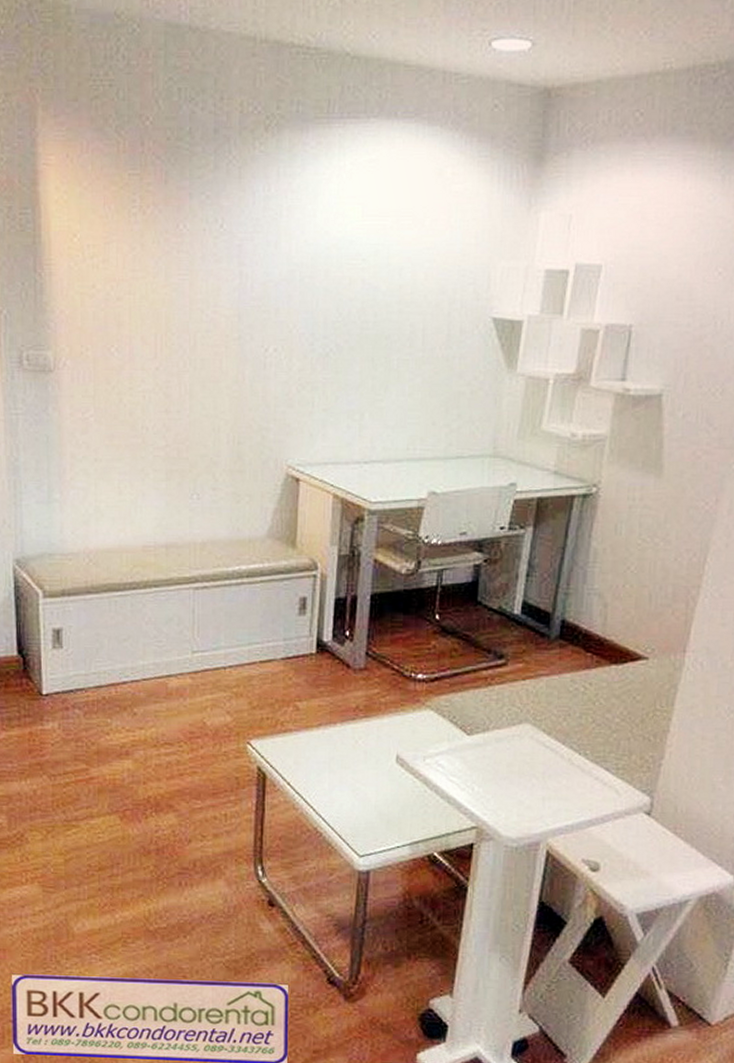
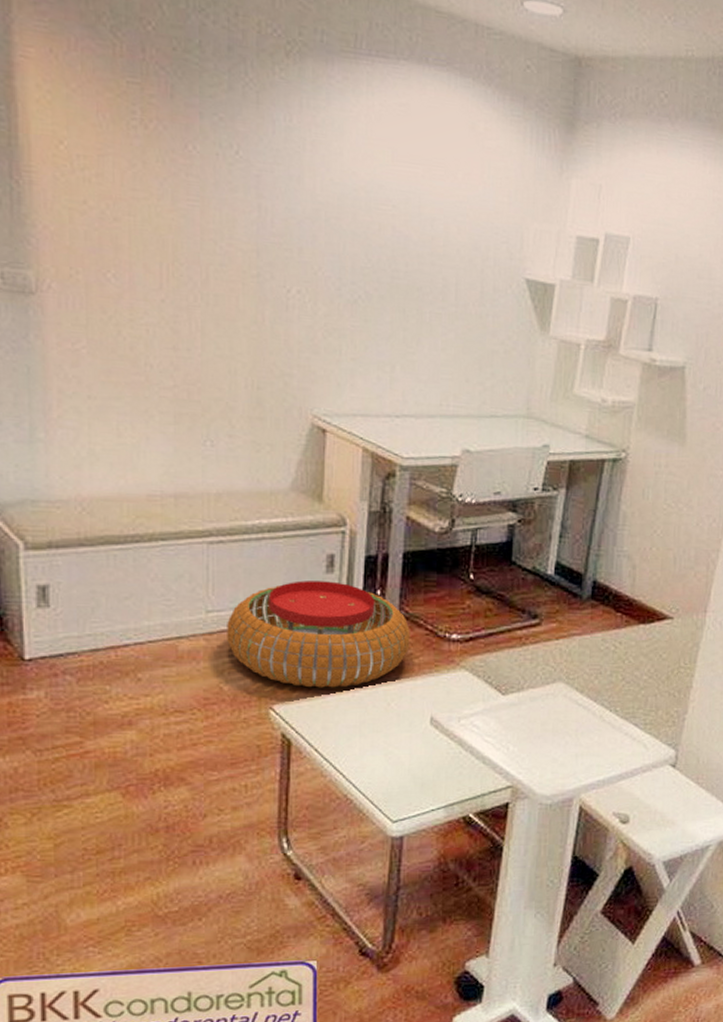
pouf: none [210,622,377,725] -> present [227,580,410,688]

